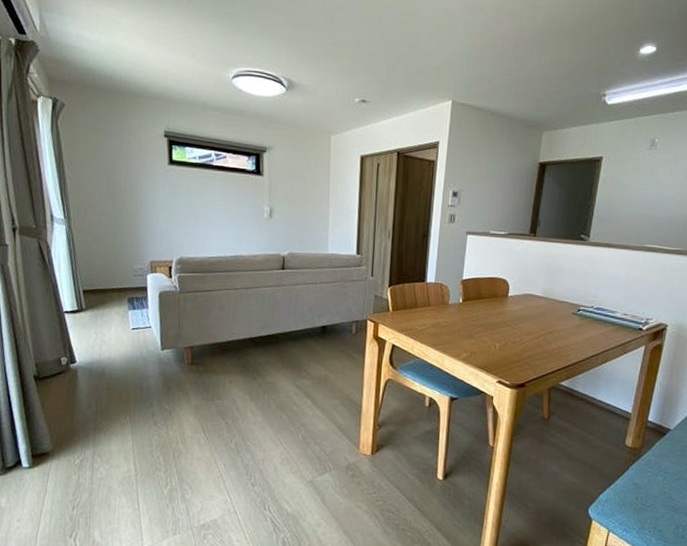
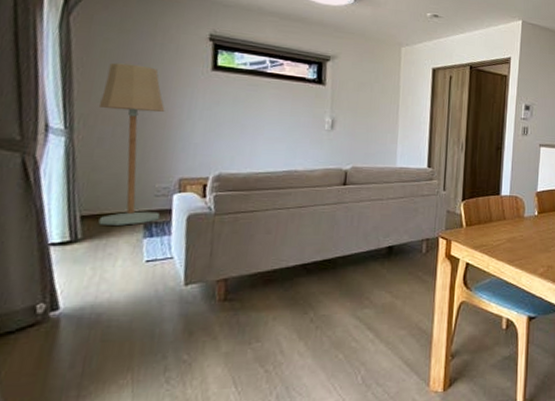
floor lamp: none [87,160,139,299] -> present [98,62,165,226]

